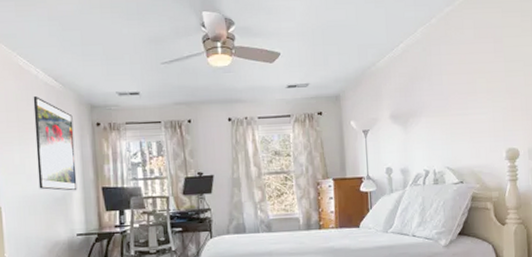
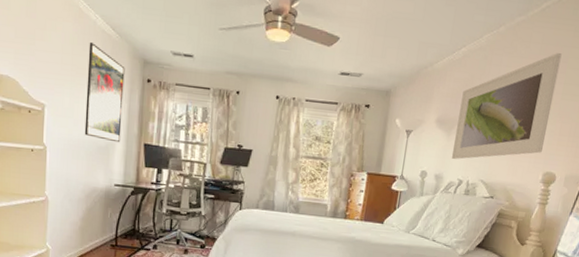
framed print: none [410,35,500,151] -> present [451,53,562,159]

